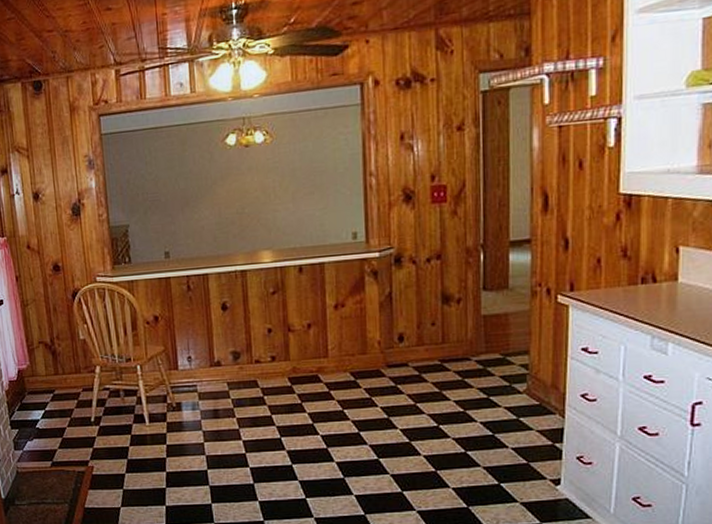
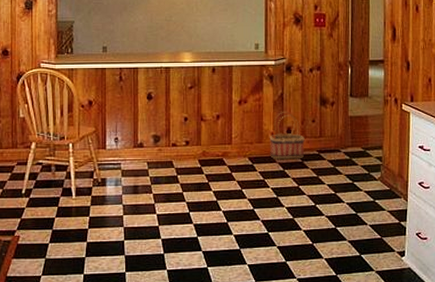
basket: none [376,313,423,372] -> present [270,111,305,159]

